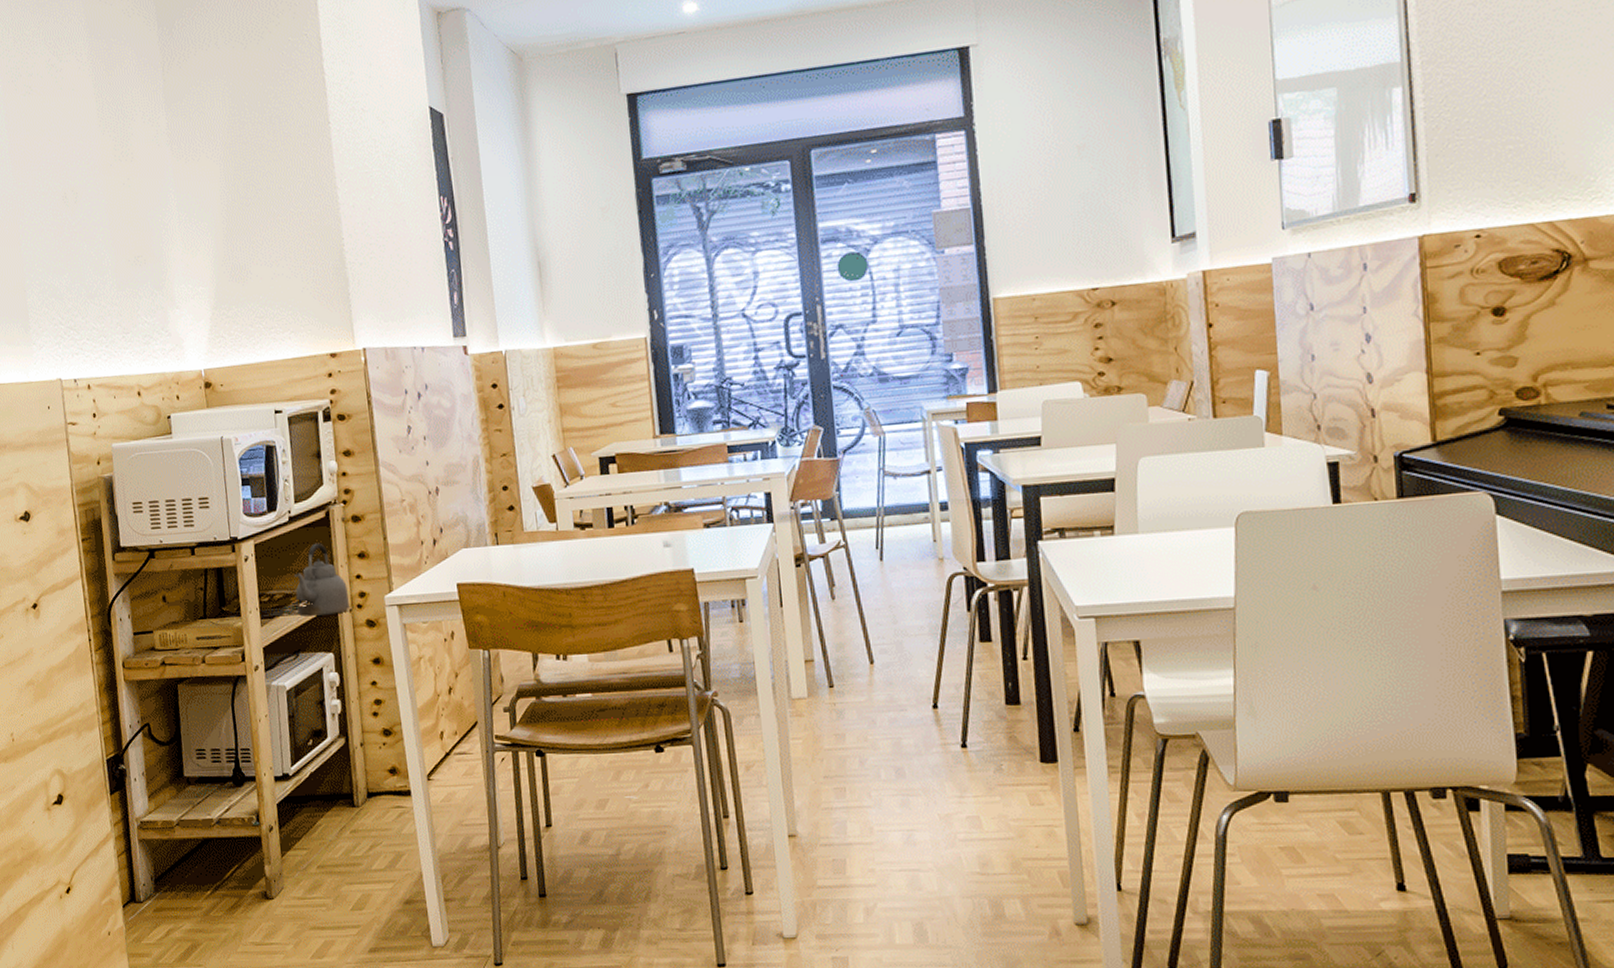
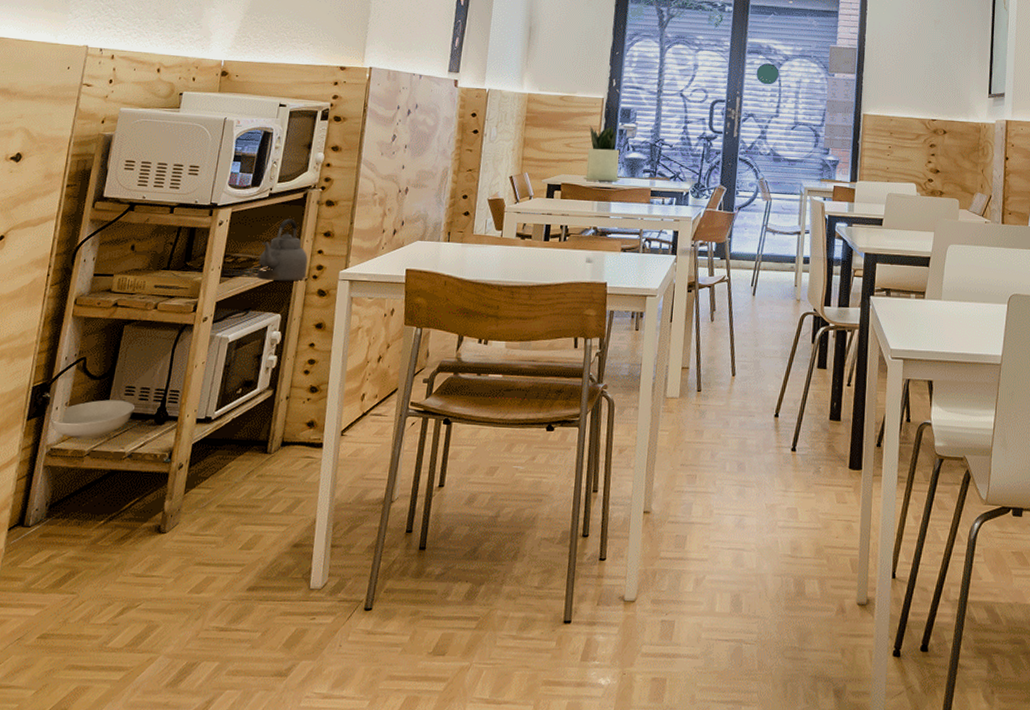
bowl: none [131,765,210,810] -> present [50,400,135,440]
planter: none [635,370,687,446] -> present [582,125,621,182]

